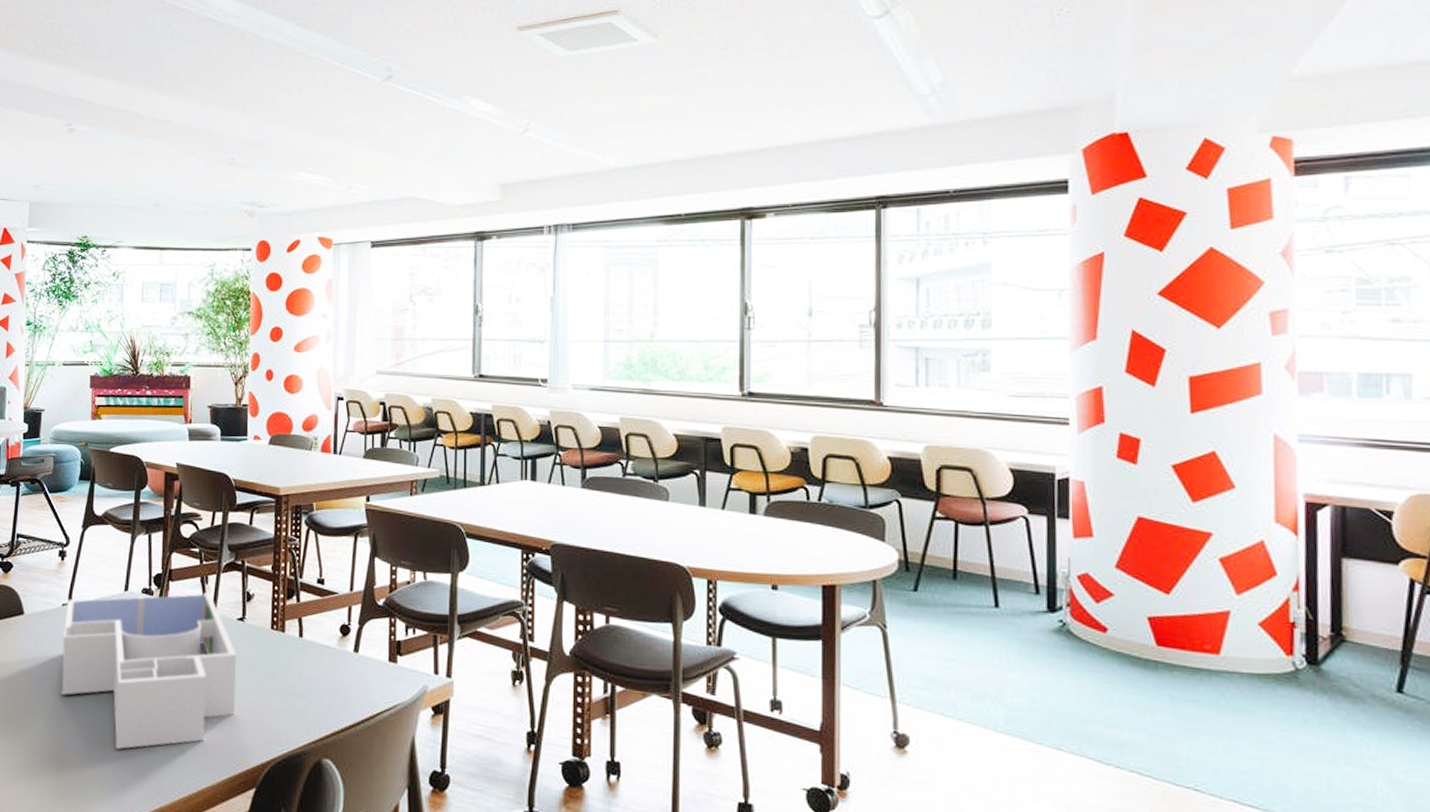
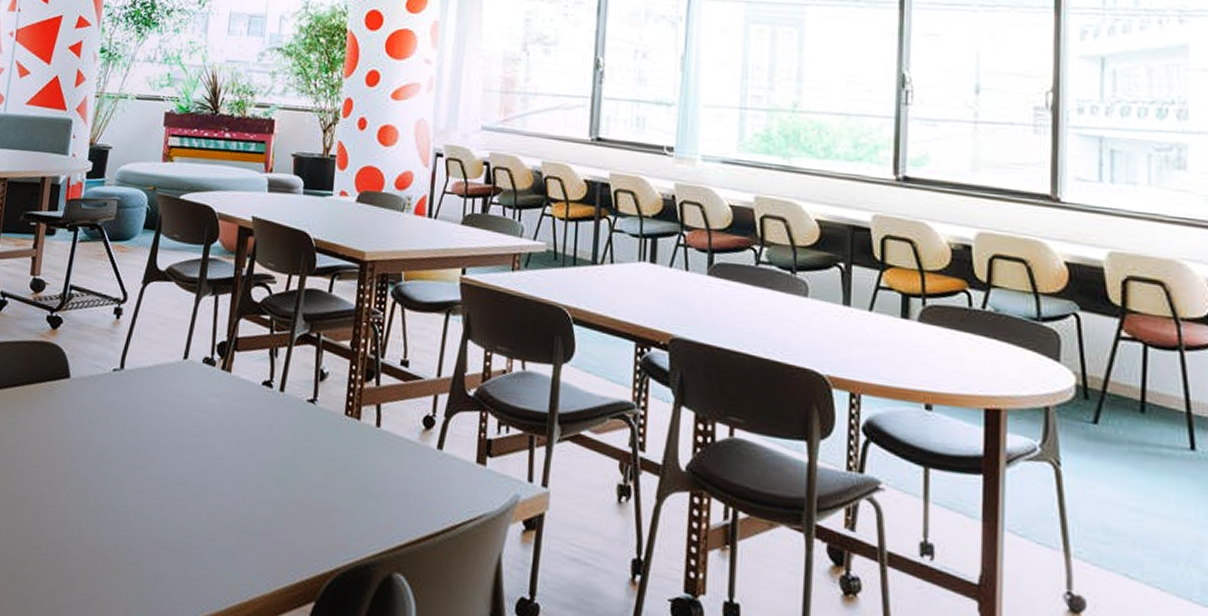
desk organizer: present [61,592,237,749] -> none [103,364,305,544]

